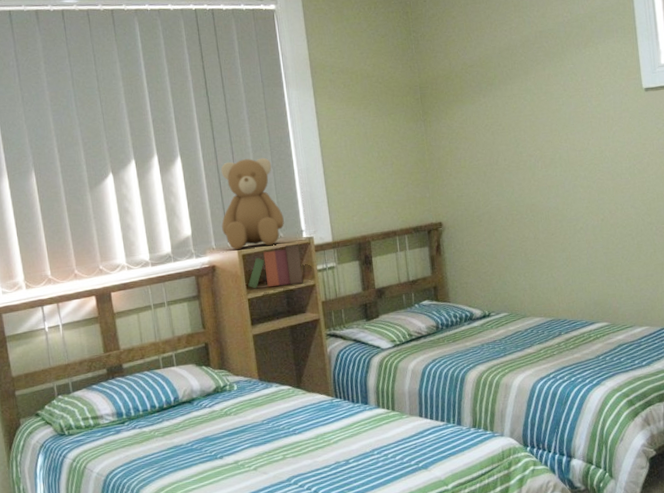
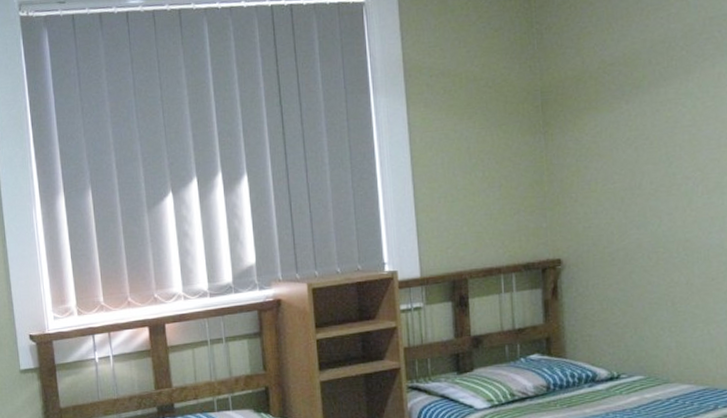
teddy bear: present [220,157,284,250] -> none [290,176,363,282]
books: present [247,243,303,289] -> none [317,278,382,329]

